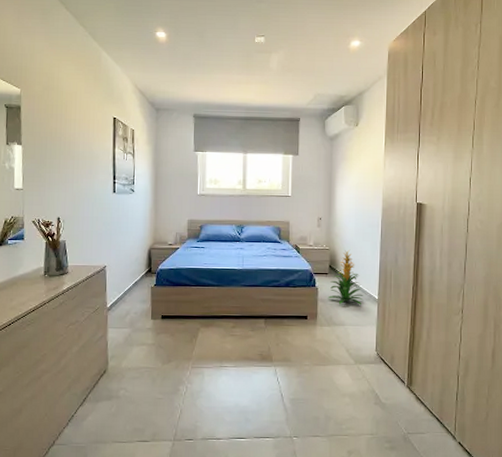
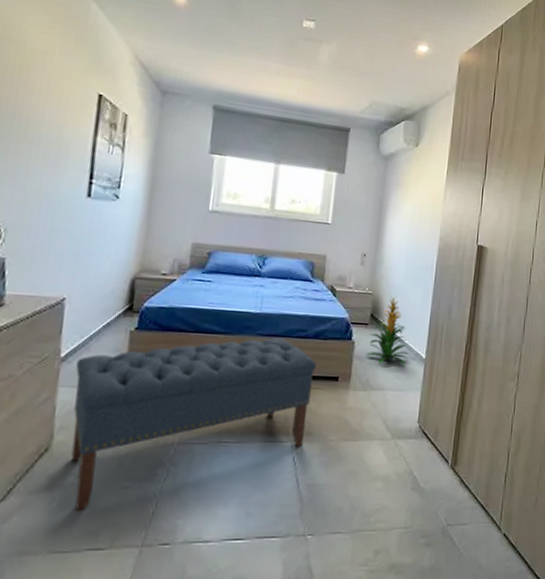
bench: none [117,288,289,415] -> present [71,338,317,513]

